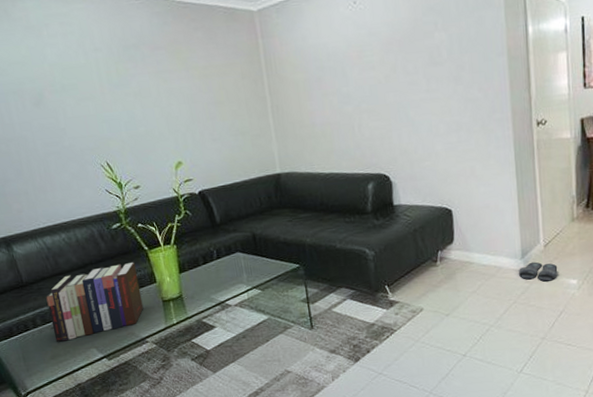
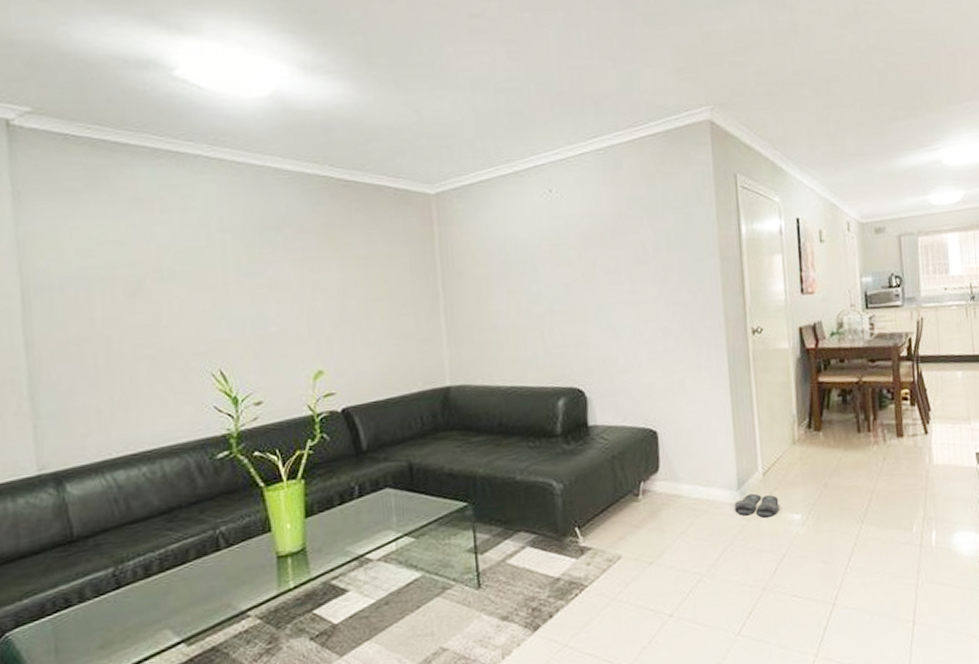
books: present [46,261,144,342] -> none [105,503,249,623]

